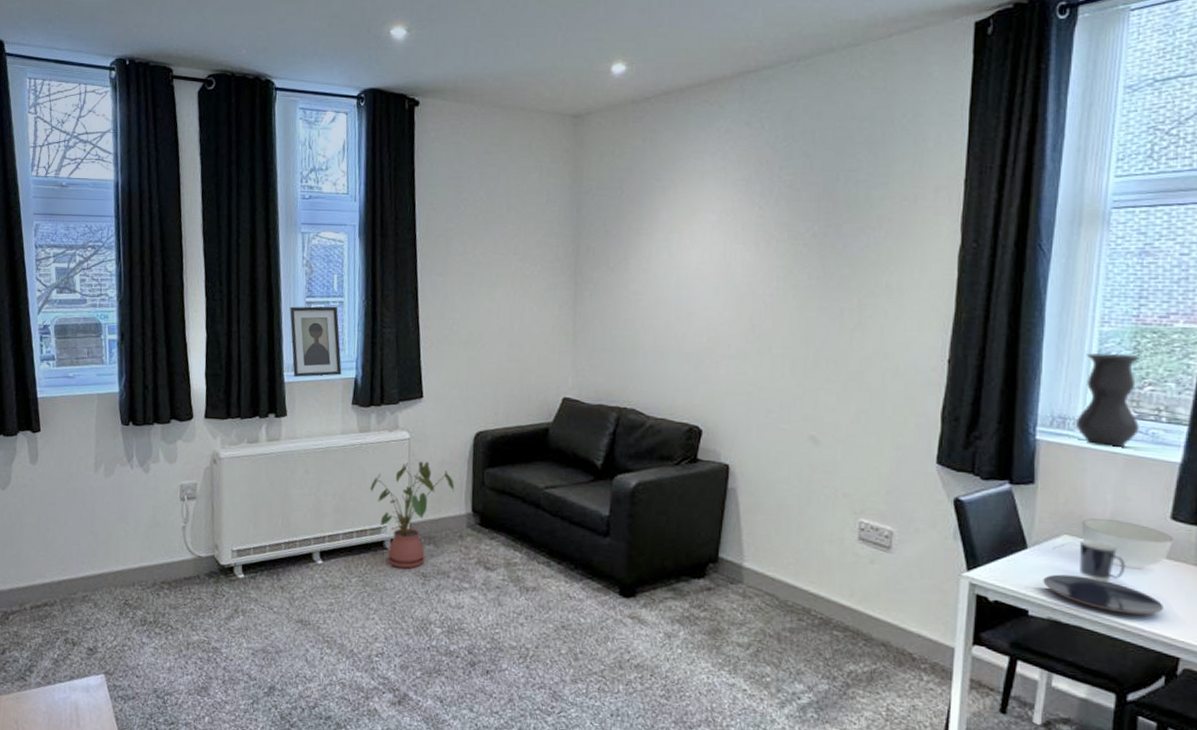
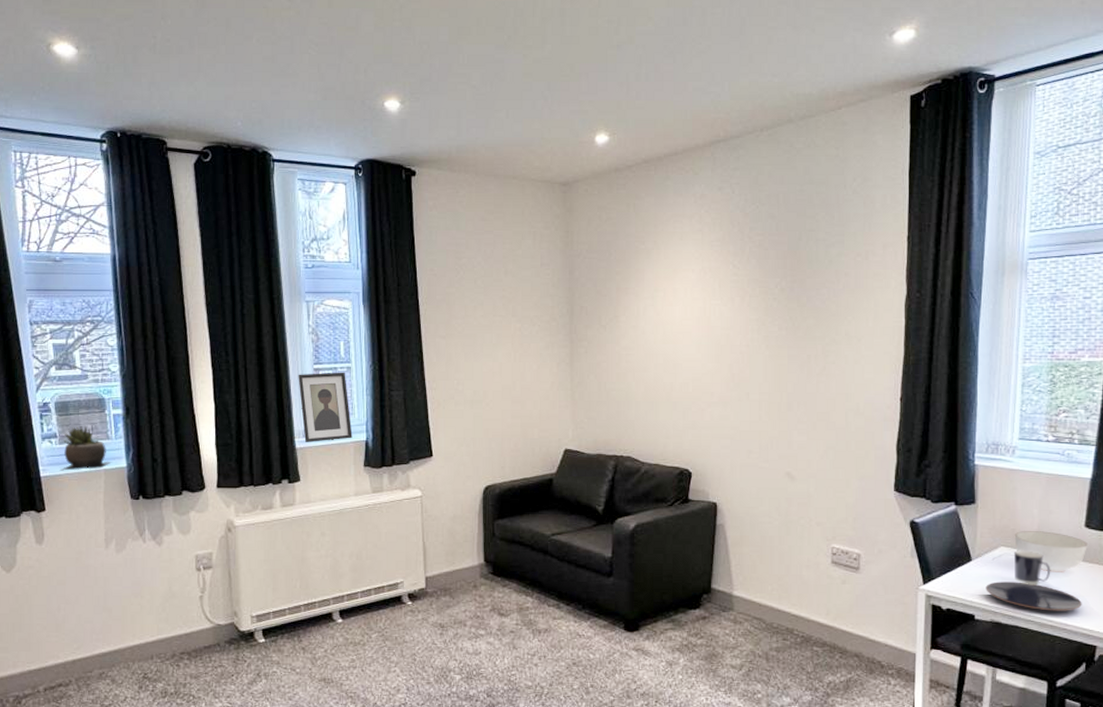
succulent plant: none [55,349,105,394] -> present [59,425,112,471]
house plant: present [370,461,455,569] -> none [385,517,467,621]
vase: present [1077,353,1141,448] -> none [1007,387,1057,468]

